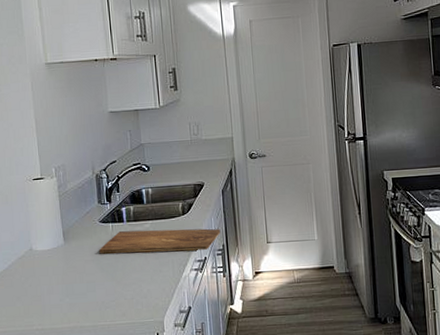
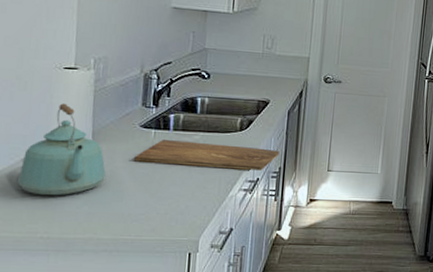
kettle: none [13,210,79,293] -> present [18,103,106,196]

